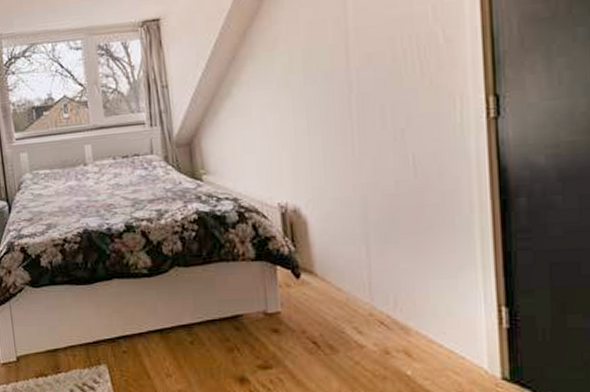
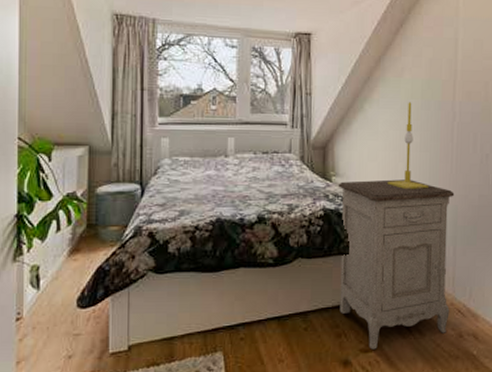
nightstand: none [210,170,369,366] -> present [338,179,455,350]
table lamp: none [270,78,324,183] -> present [387,102,428,190]

